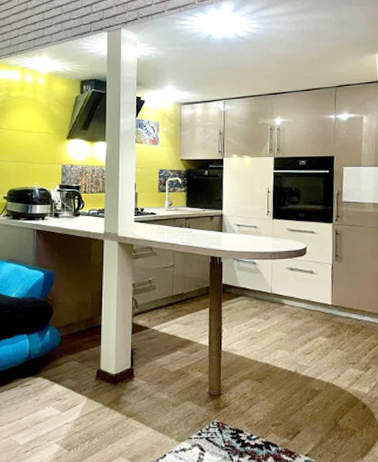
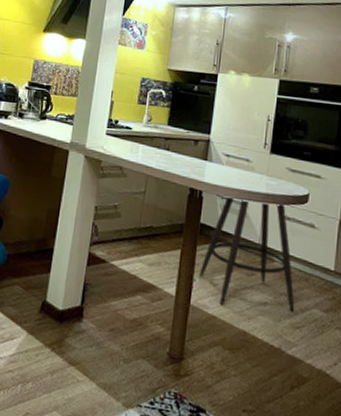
bar stool: none [226,257,304,347] -> present [199,196,295,312]

